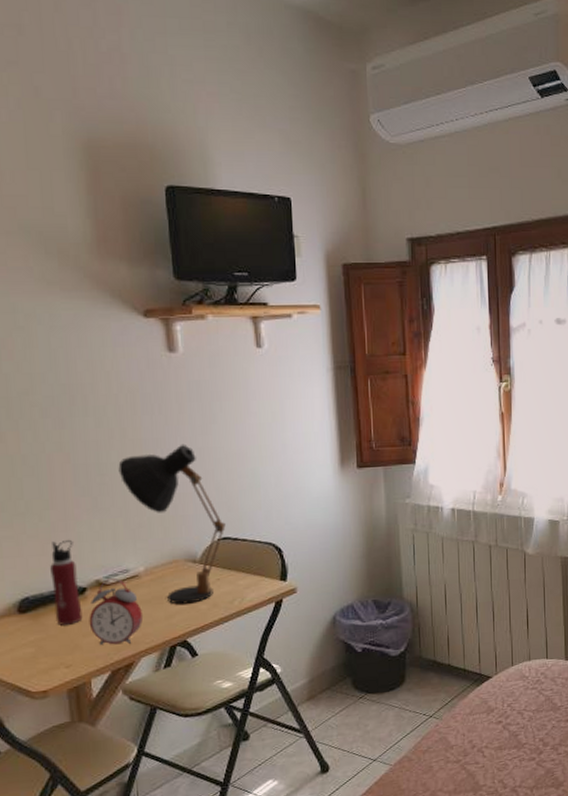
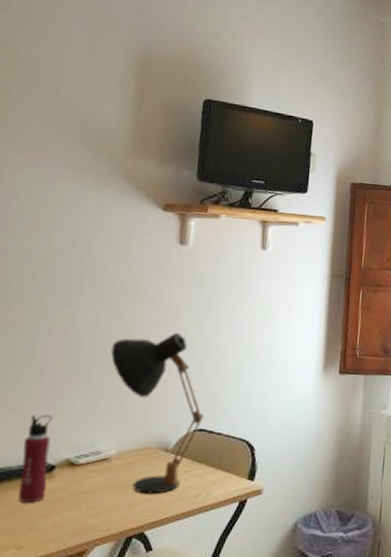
alarm clock: present [89,578,144,645] -> none [50,459,106,530]

